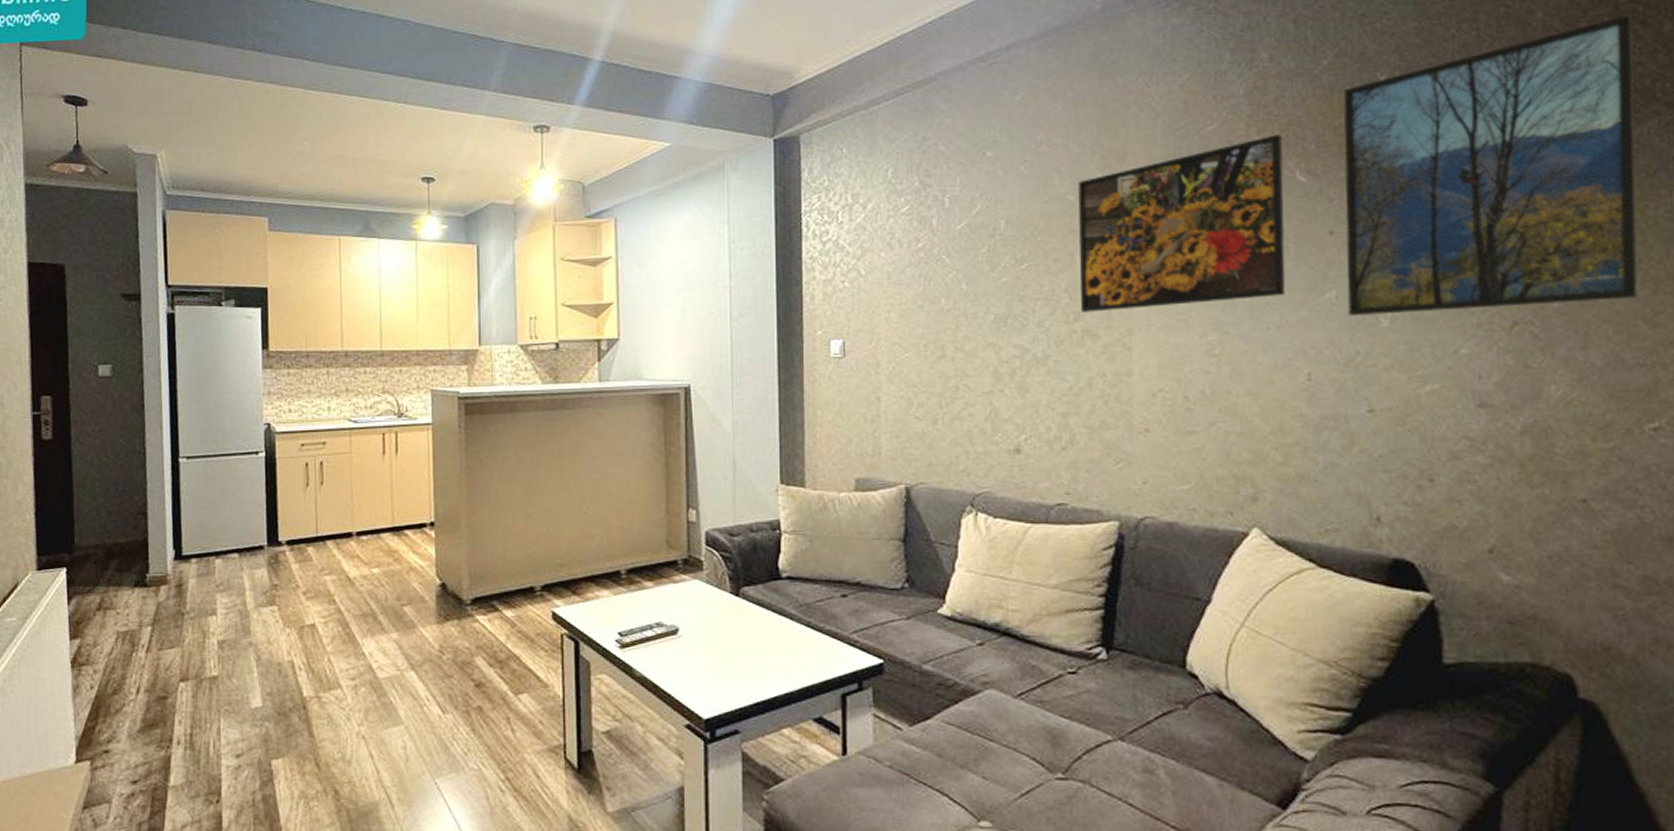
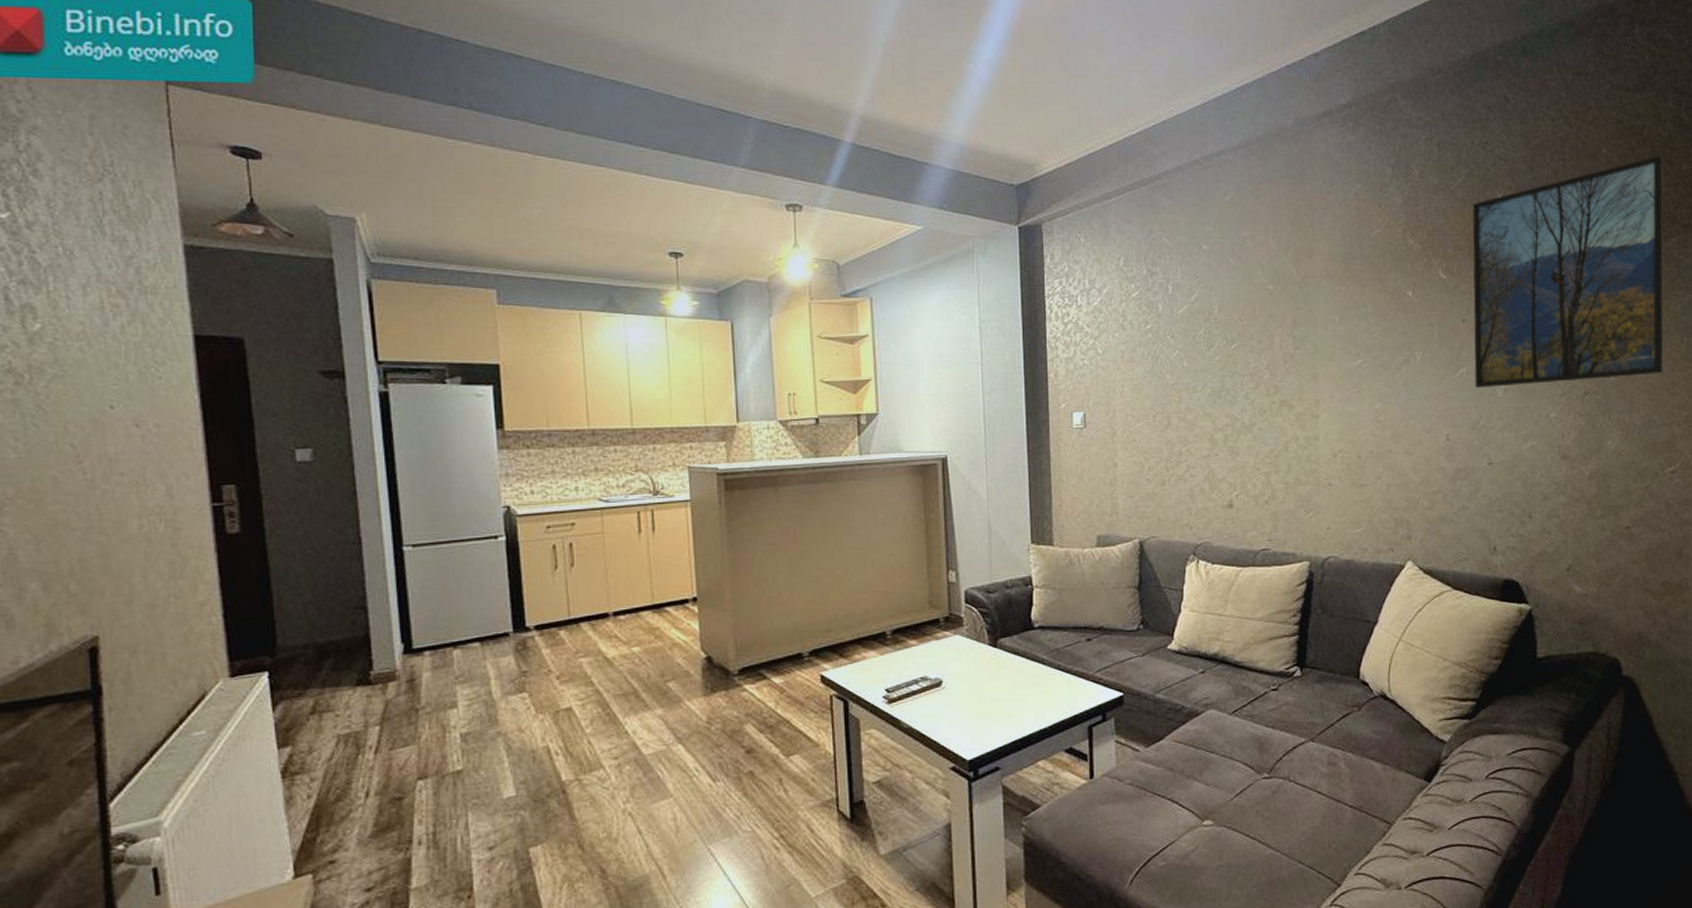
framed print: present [1078,134,1286,312] -> none [1276,239,1431,386]

